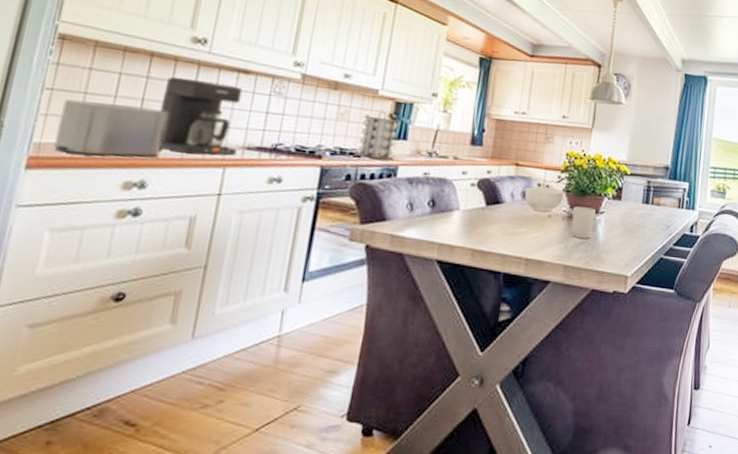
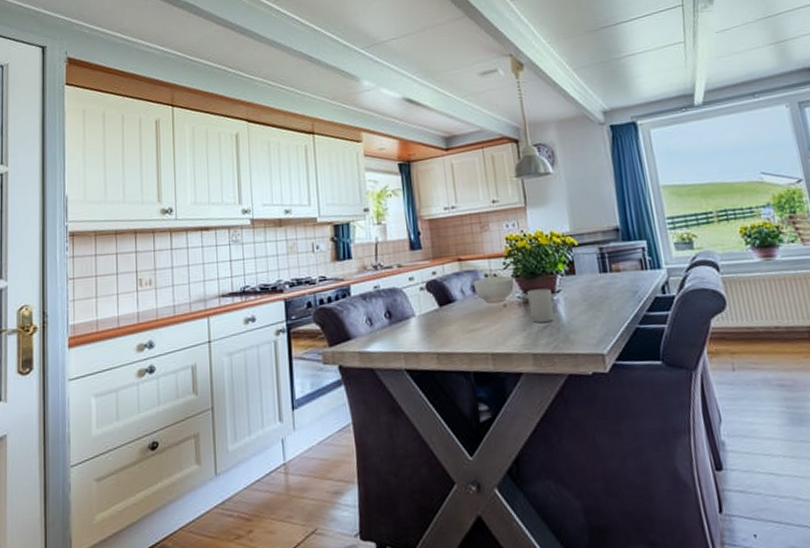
toaster: present [54,99,169,158] -> none [83,277,159,330]
coffee maker: present [159,77,243,156] -> none [150,243,215,311]
spice rack: present [356,111,400,160] -> none [310,236,343,284]

